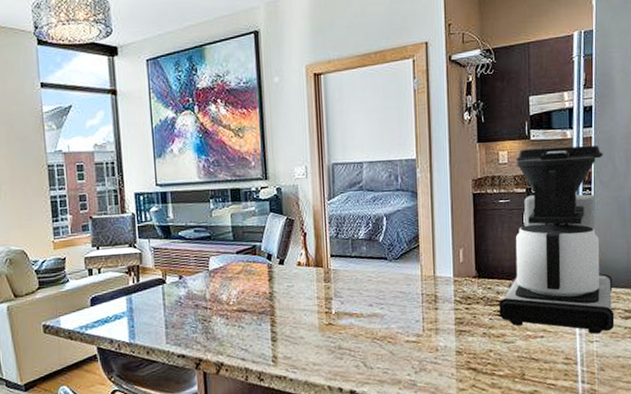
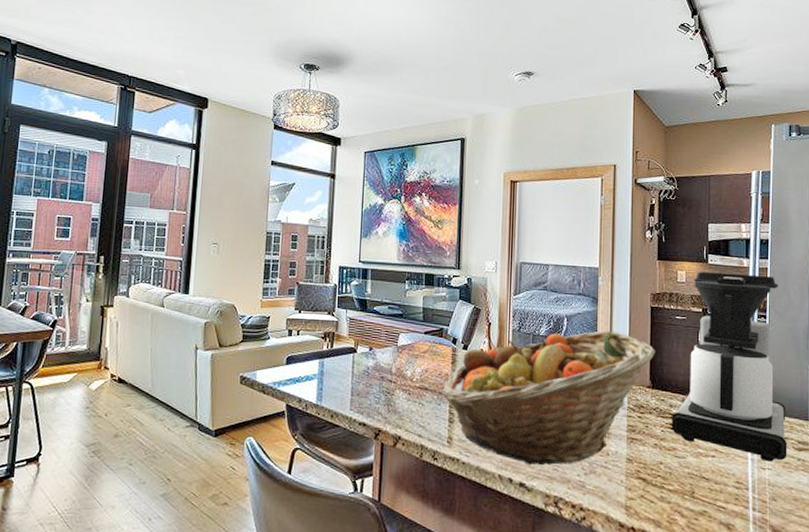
fruit basket: none [261,224,481,372] -> present [441,331,657,466]

